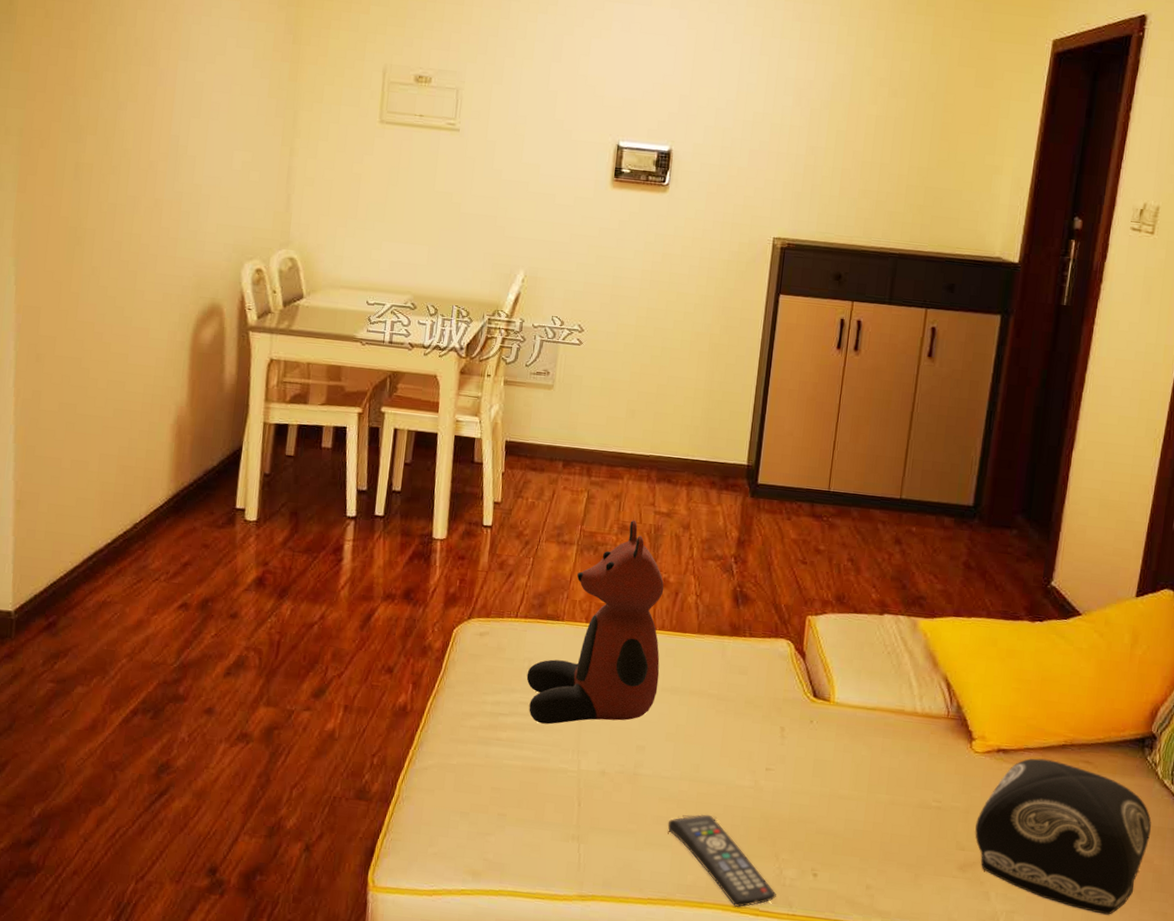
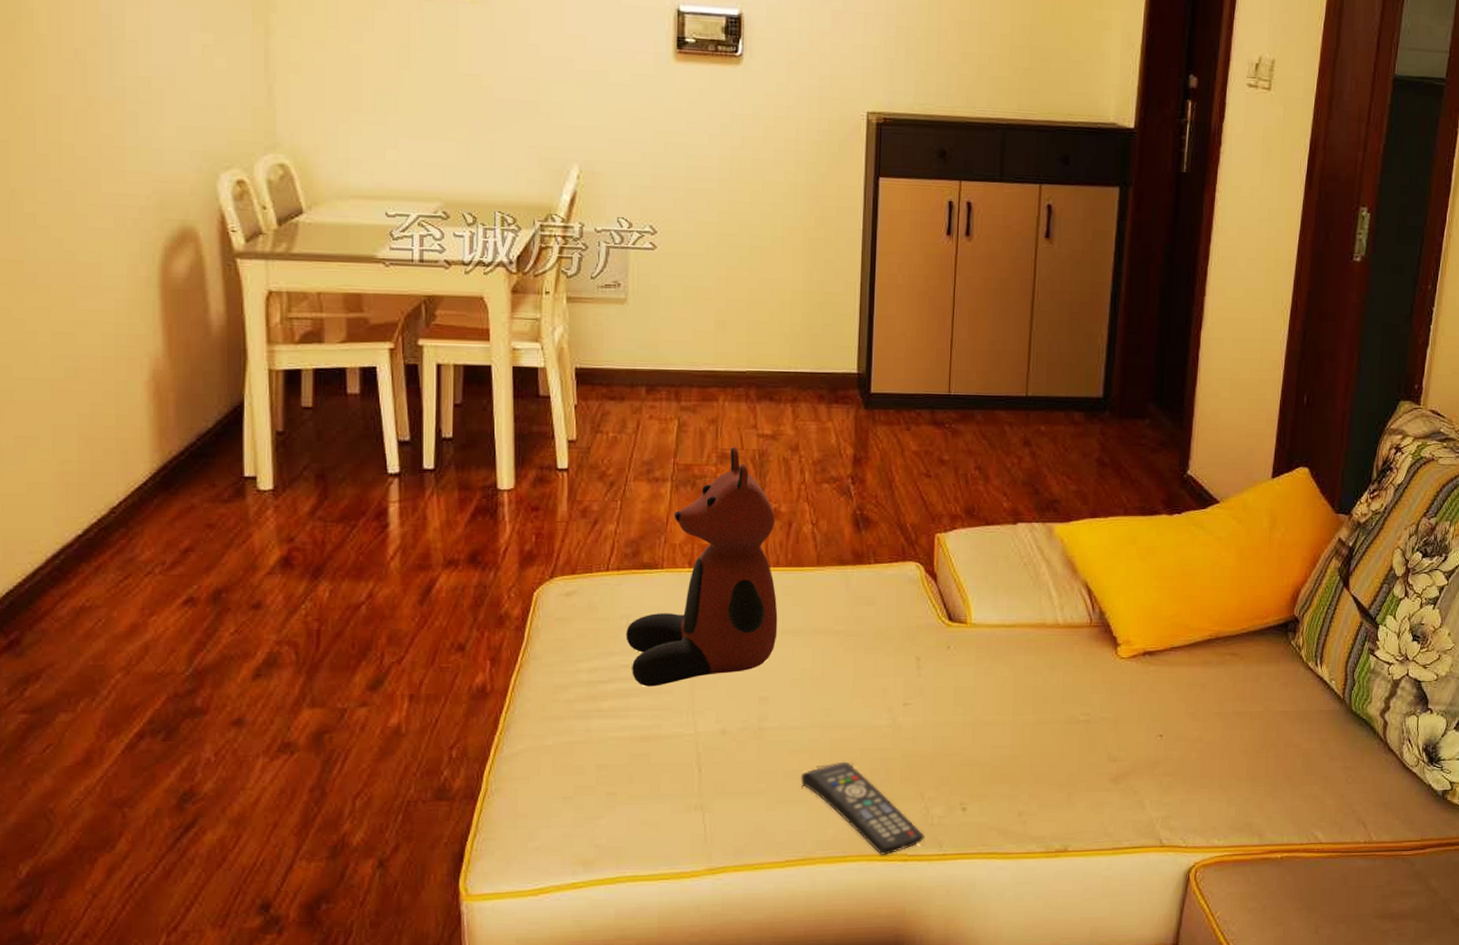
cushion: present [975,758,1152,915] -> none [1126,656,1299,806]

